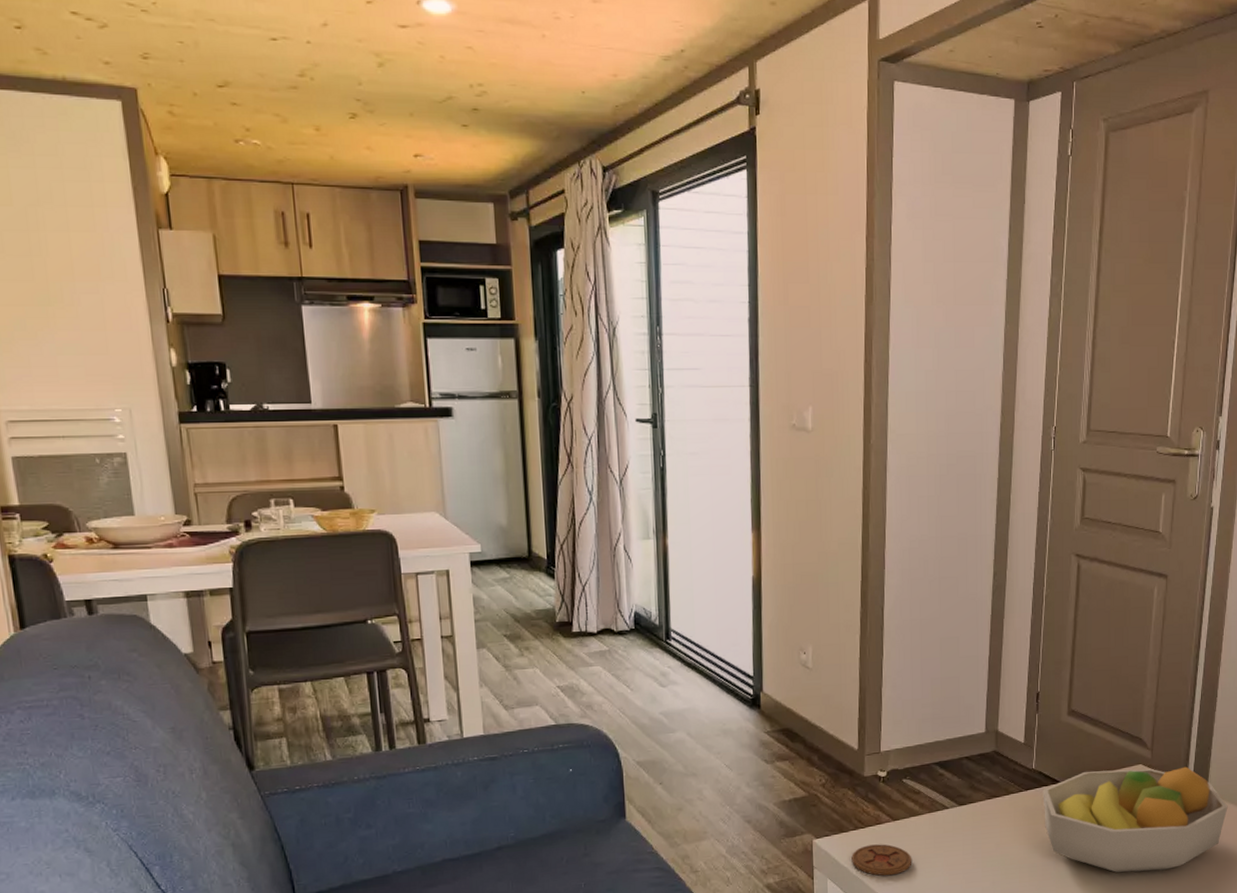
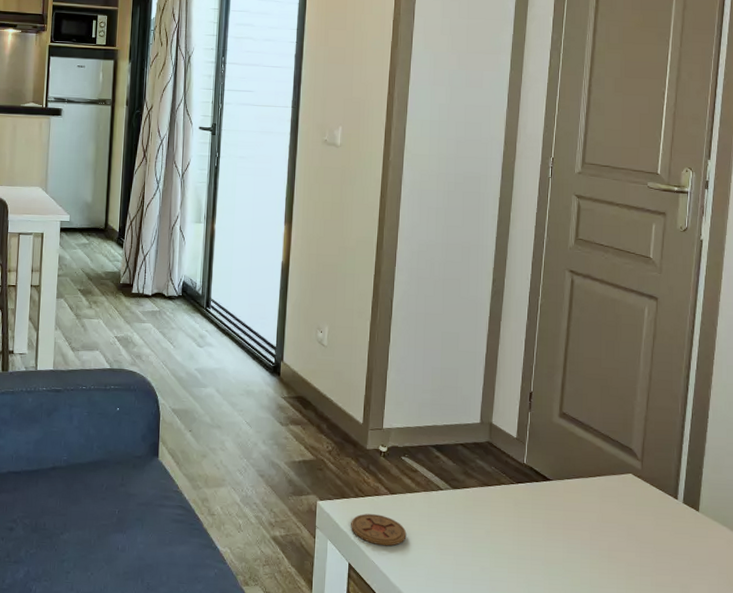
fruit bowl: present [1042,766,1228,873] -> none [533,473,721,583]

